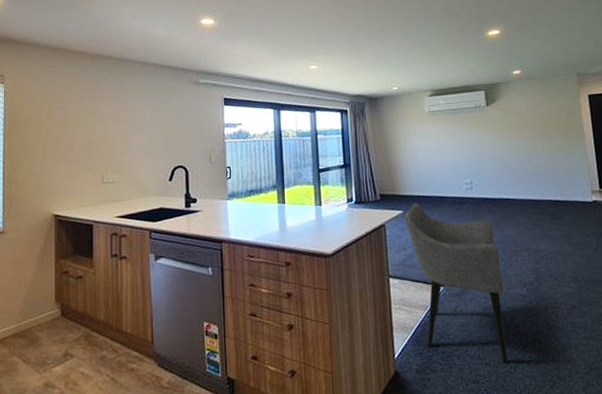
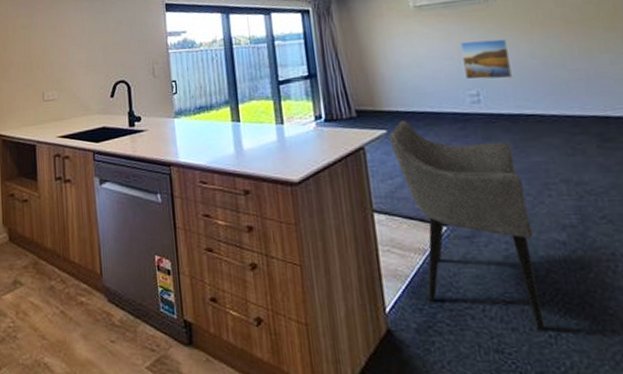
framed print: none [461,140,497,171] -> present [460,39,514,80]

